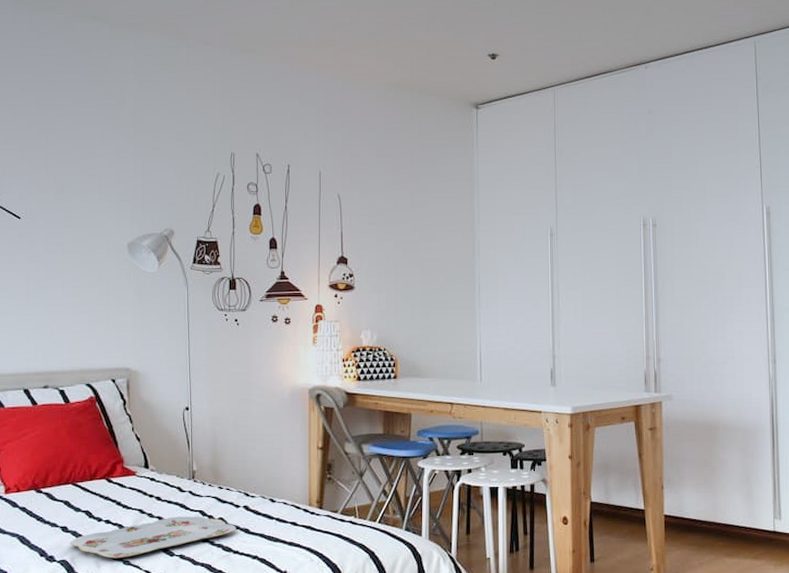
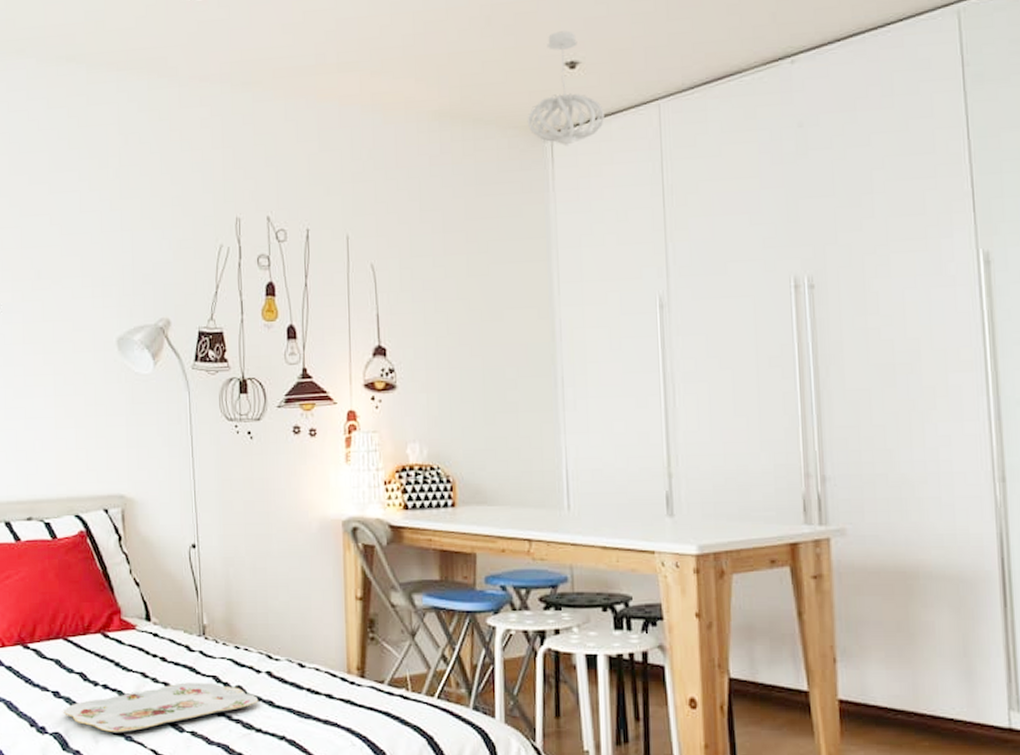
pendant light: none [459,31,515,115] -> present [527,30,604,147]

